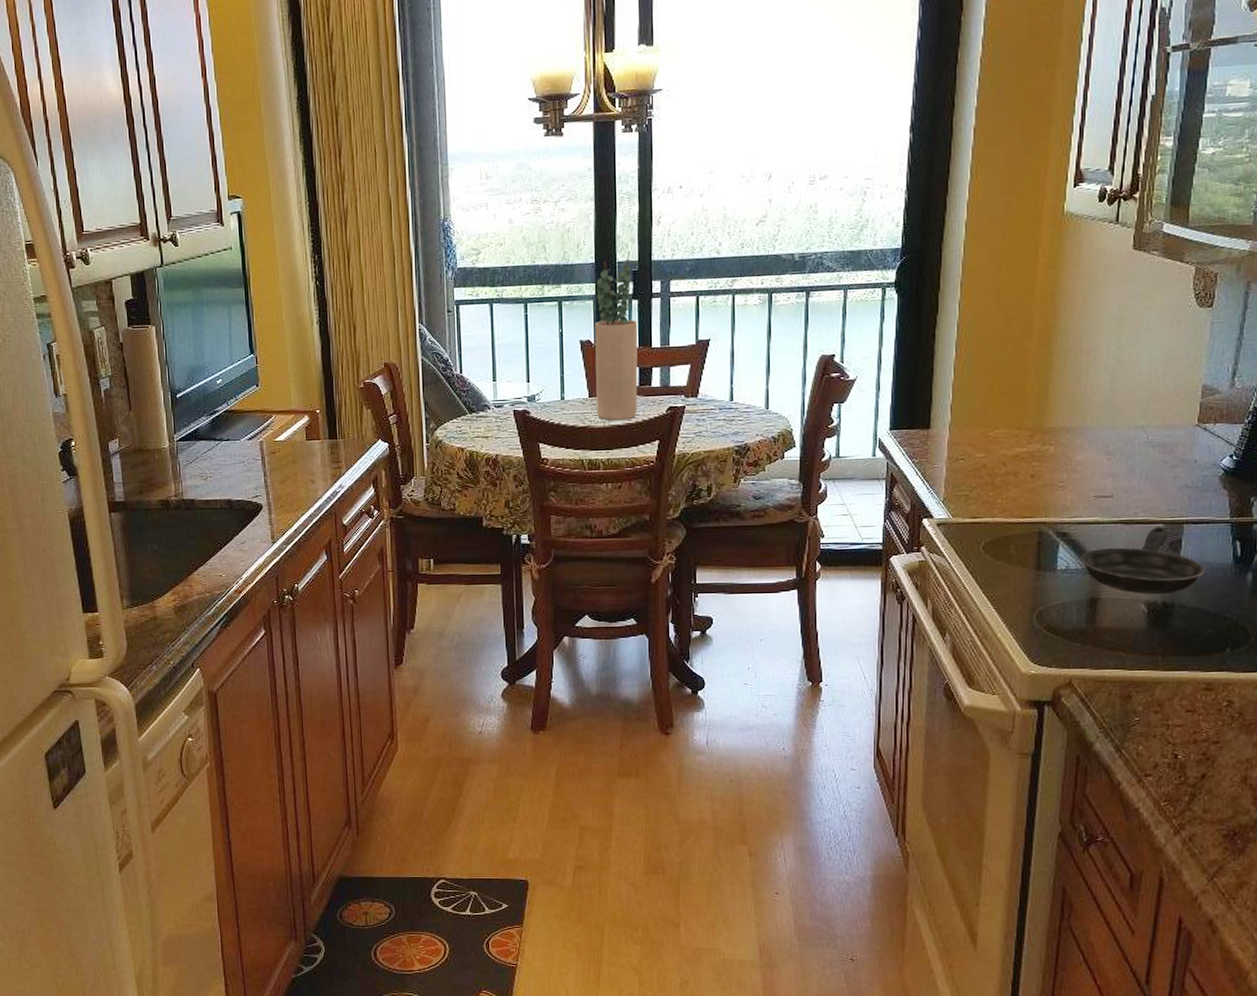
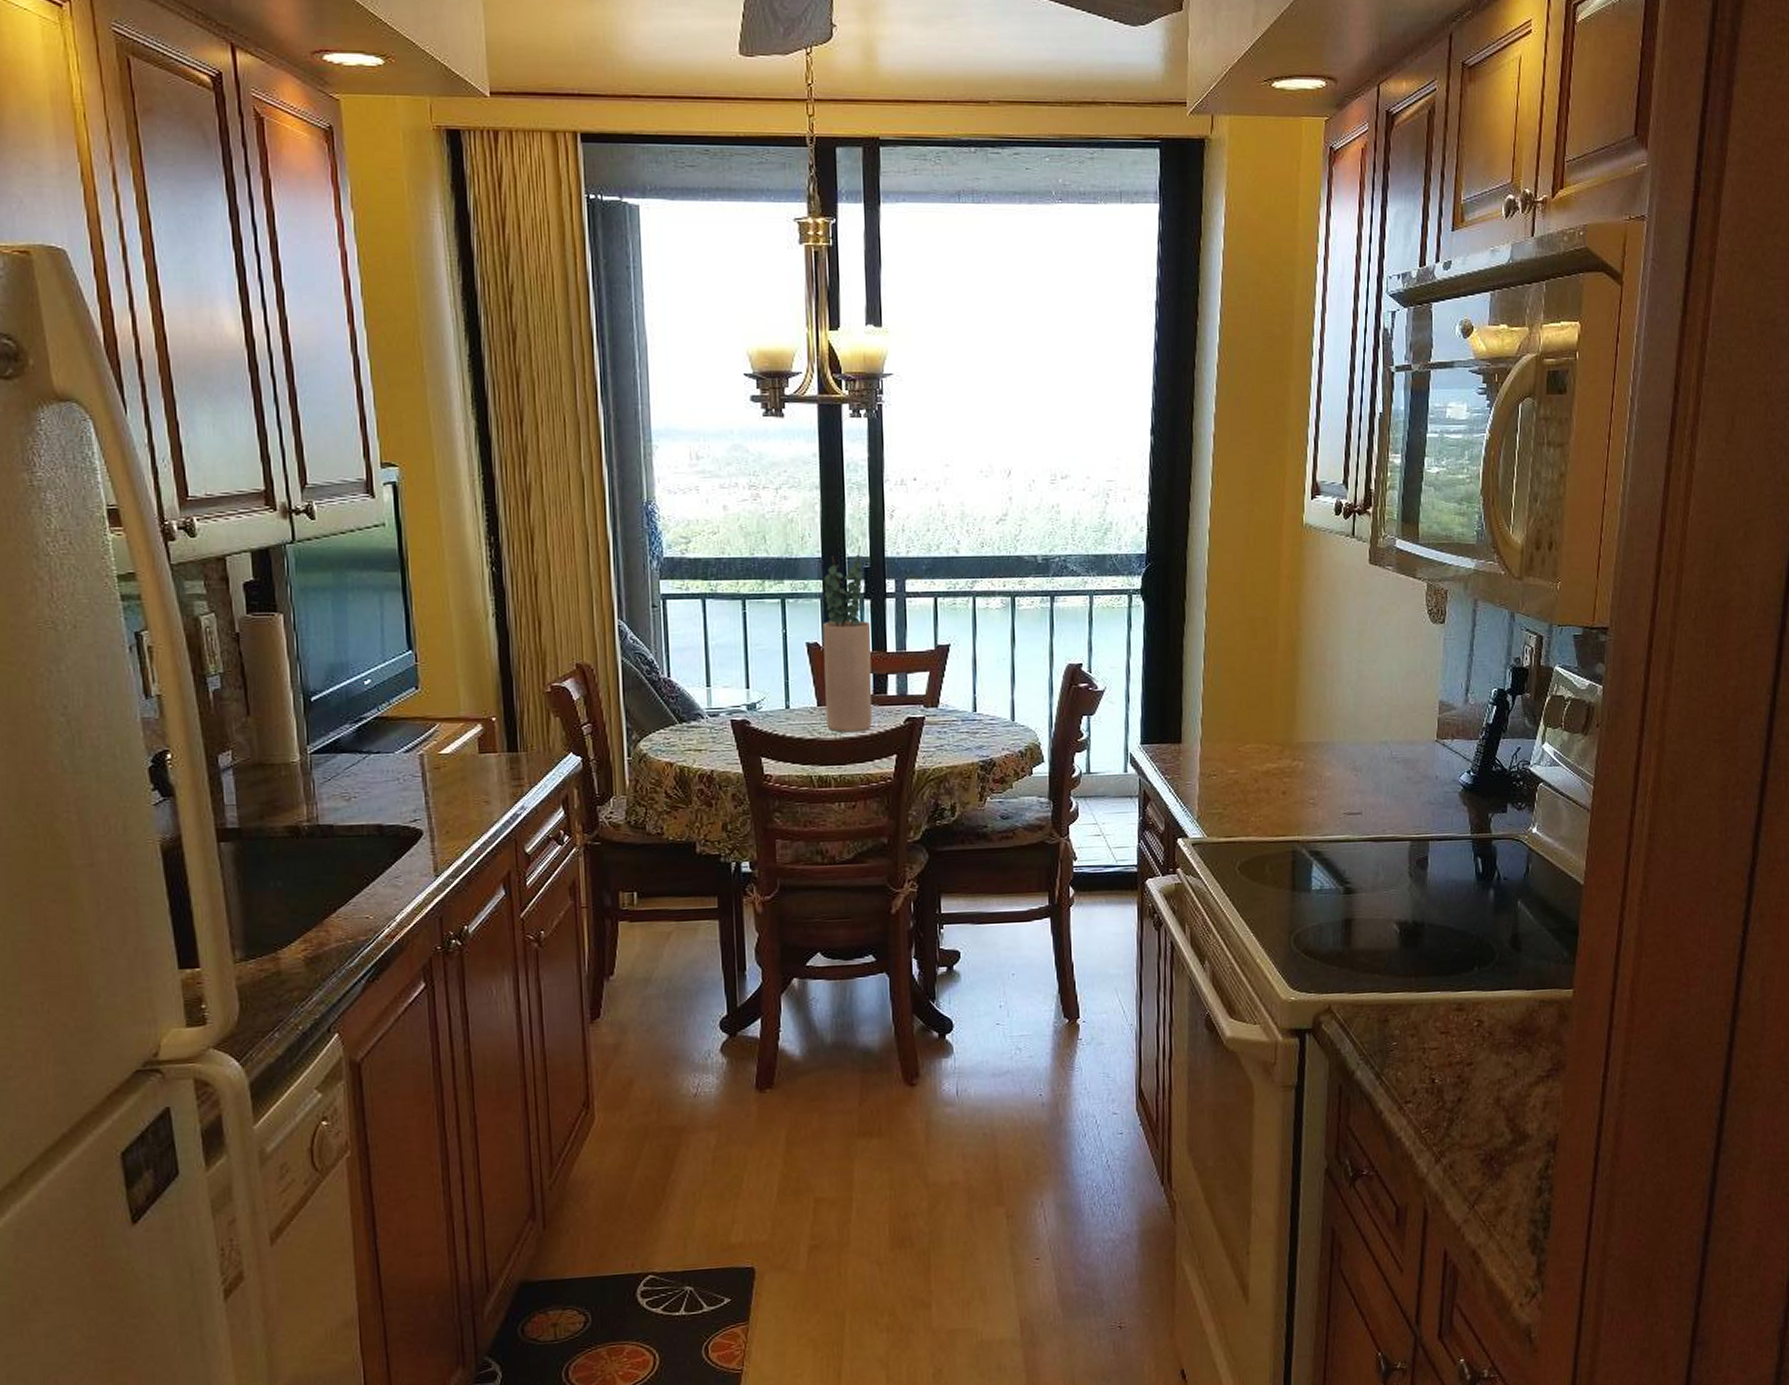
frying pan: present [1080,527,1205,594] -> none [1334,844,1450,913]

